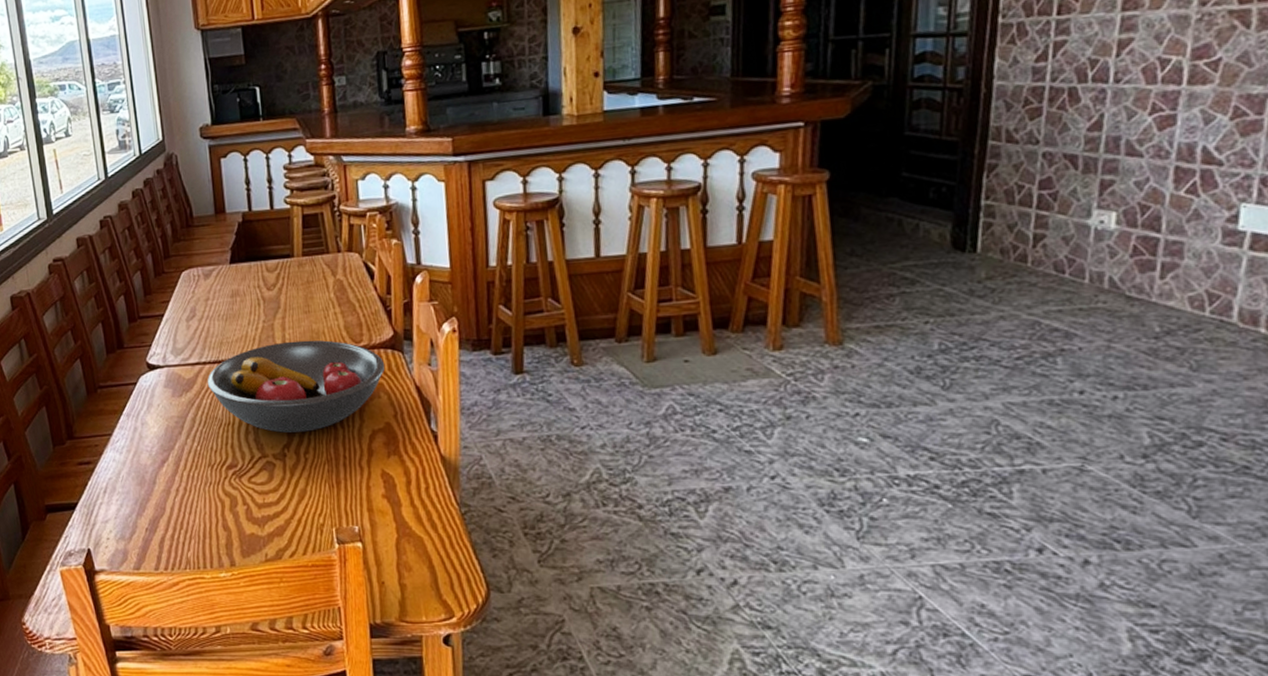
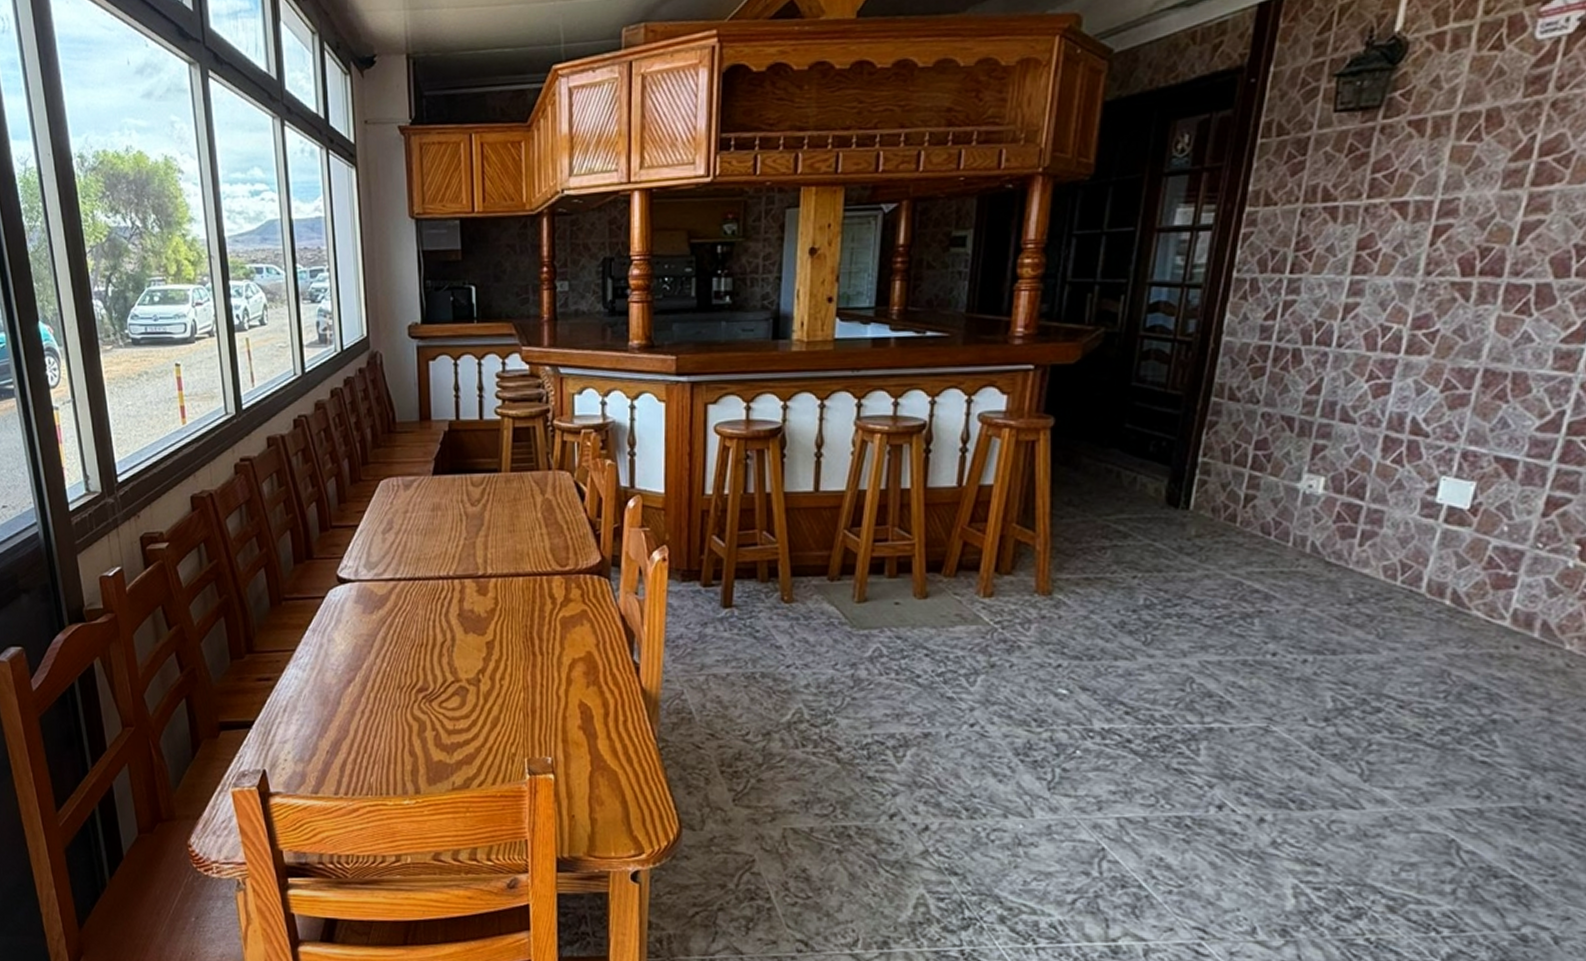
fruit bowl: present [207,340,385,433] -> none [401,561,590,657]

